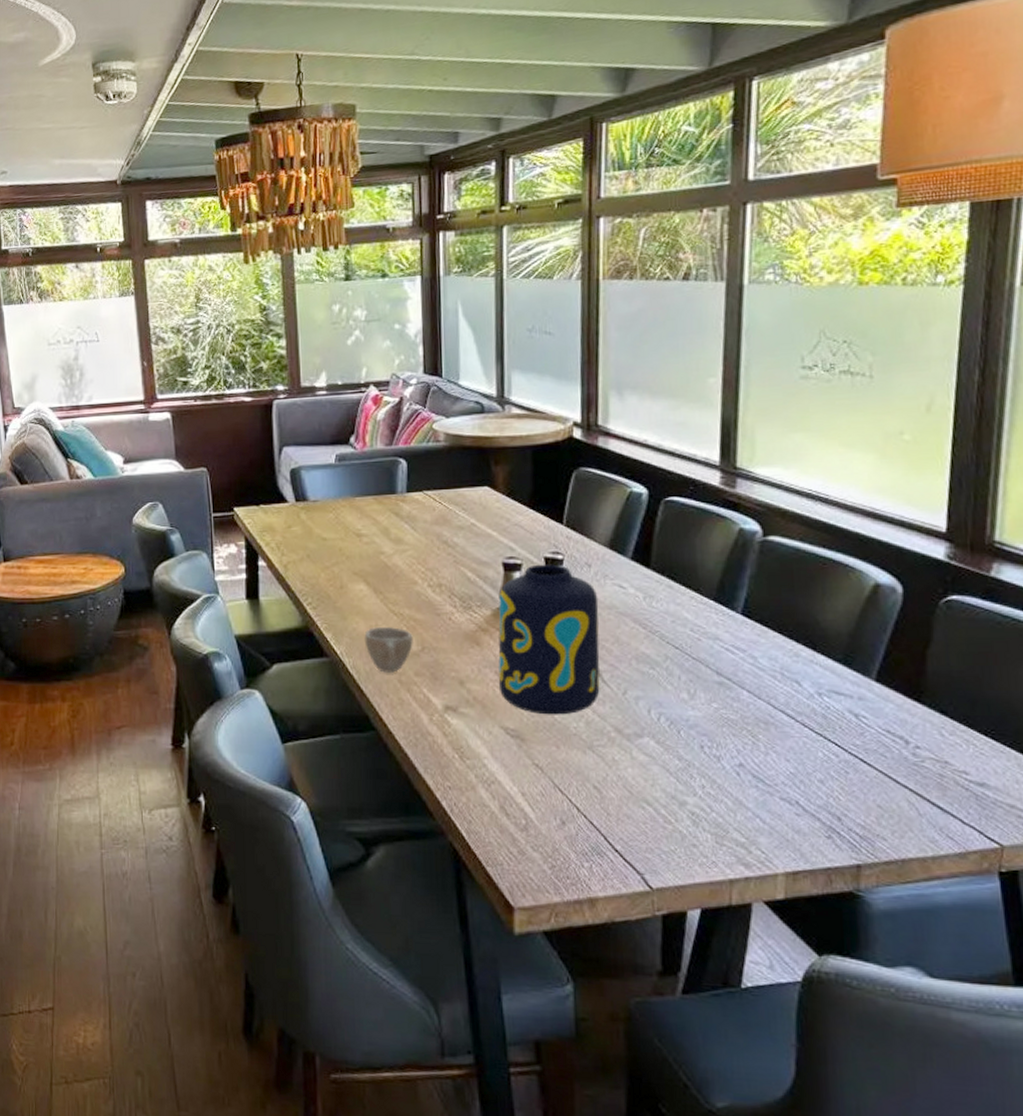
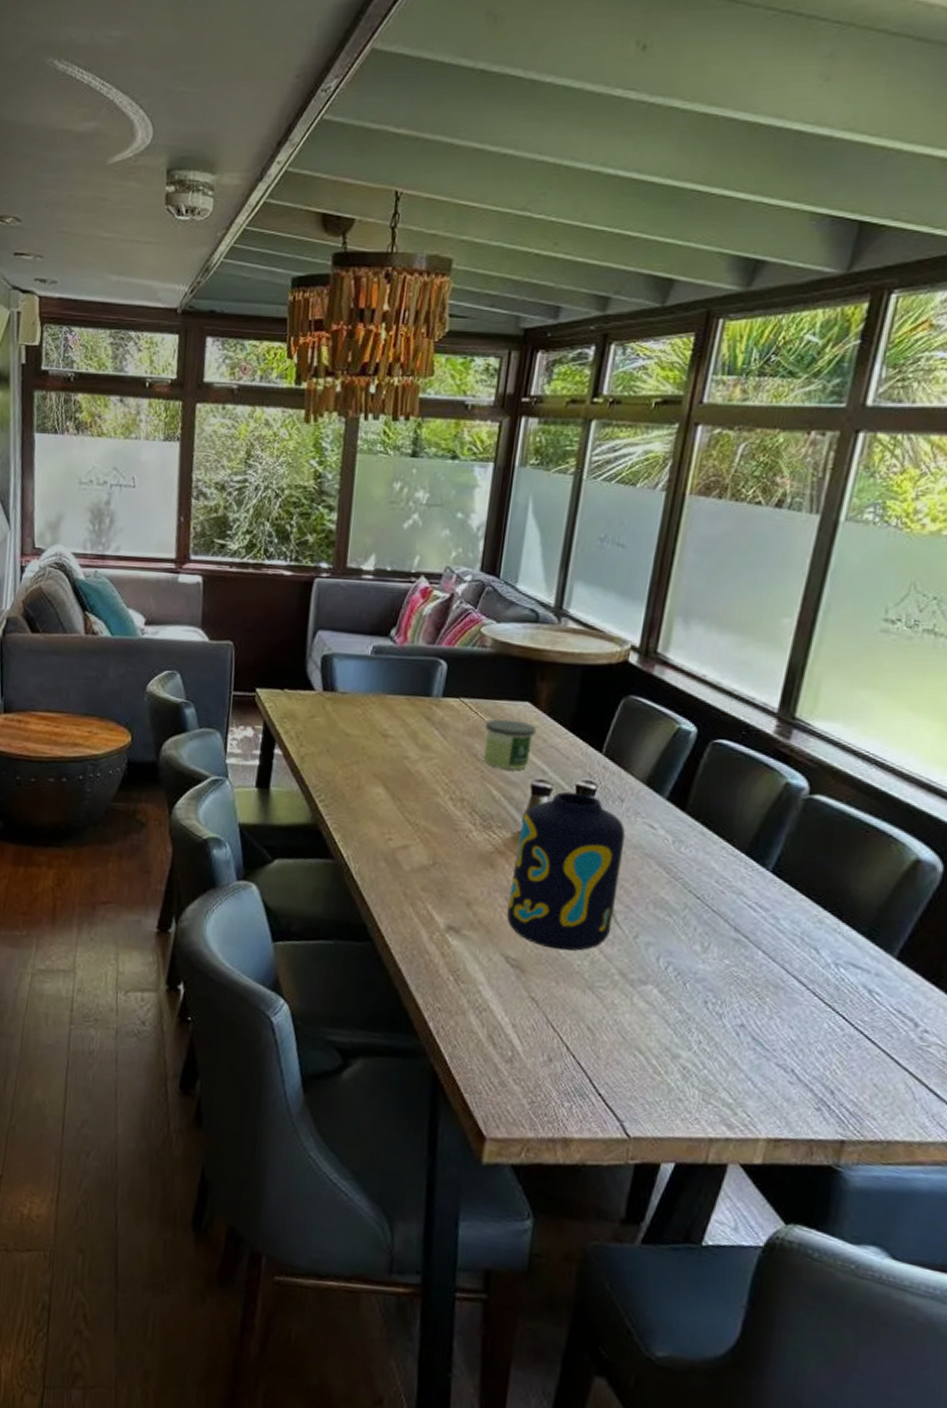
cup: present [364,627,413,673] -> none [374,834,426,884]
candle: none [450,505,499,551] -> present [482,719,537,770]

